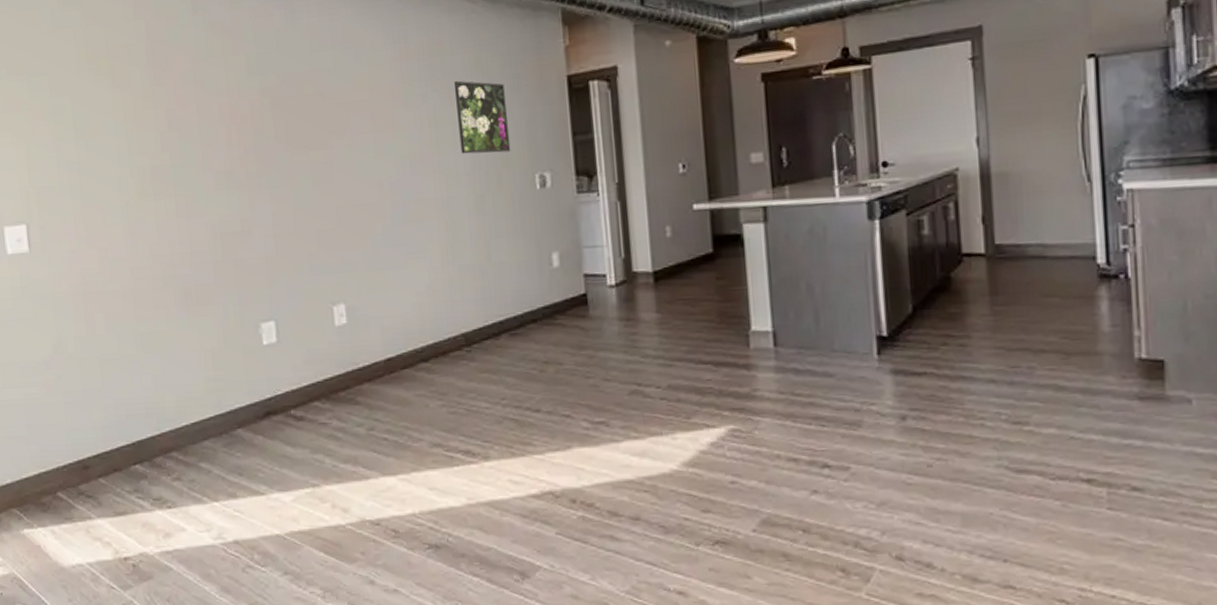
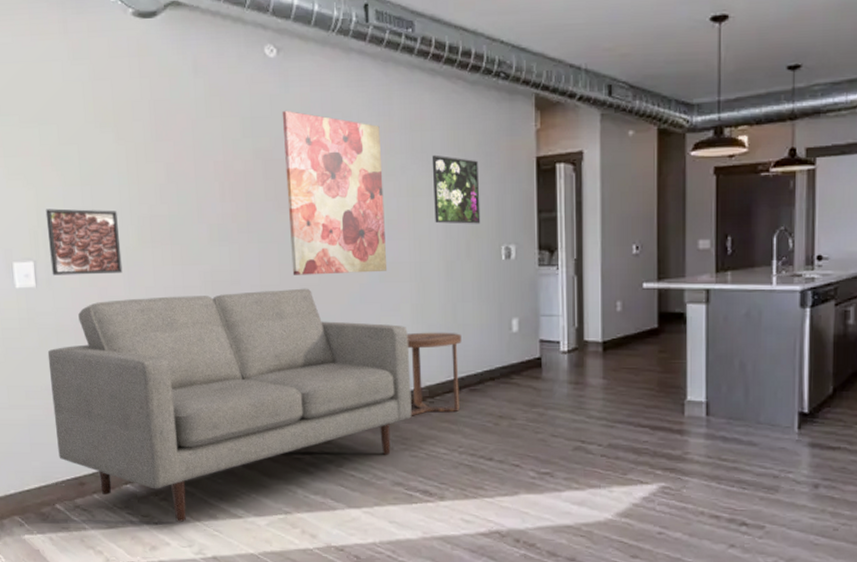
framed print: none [37,163,123,238] -> present [45,208,123,275]
sofa: none [44,234,448,504] -> present [47,288,412,522]
wall art: none [289,44,412,221] -> present [282,111,388,275]
side table: none [437,272,500,368] -> present [406,332,462,416]

